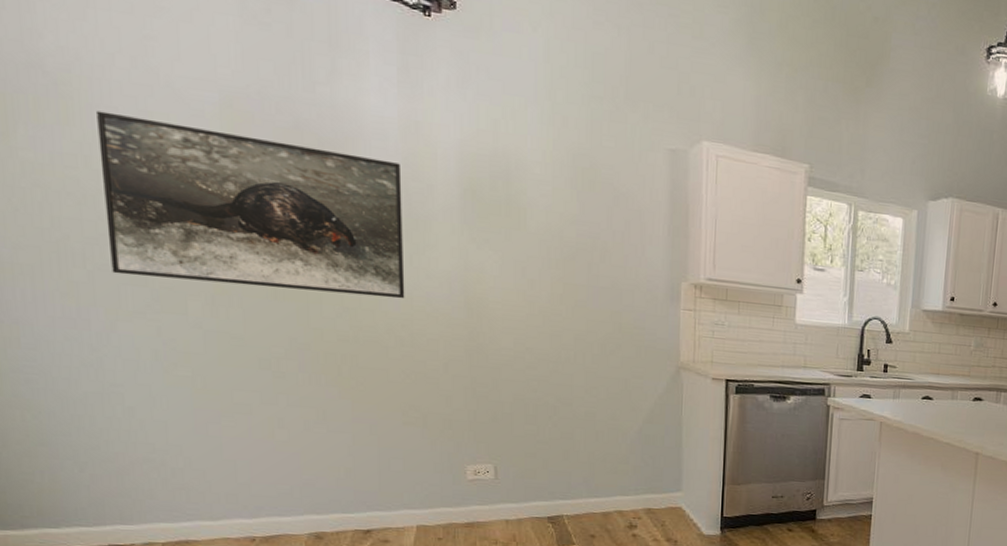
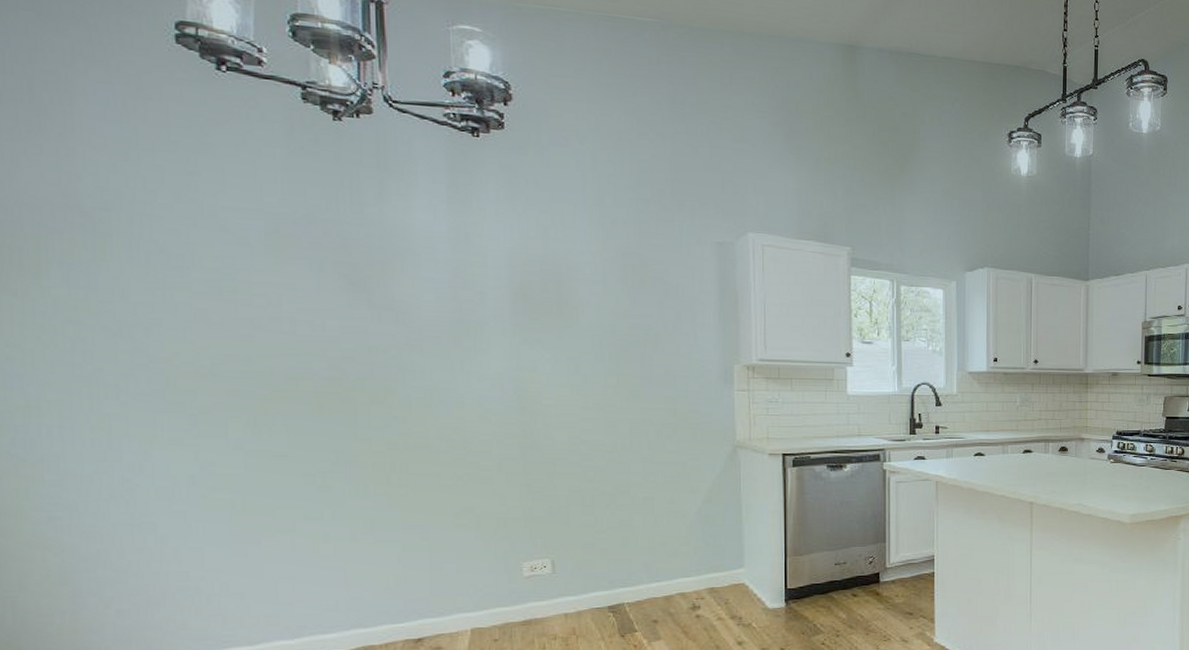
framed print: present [97,110,405,299] -> none [136,245,457,403]

